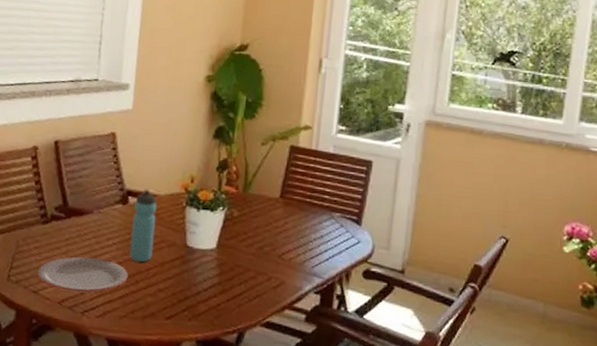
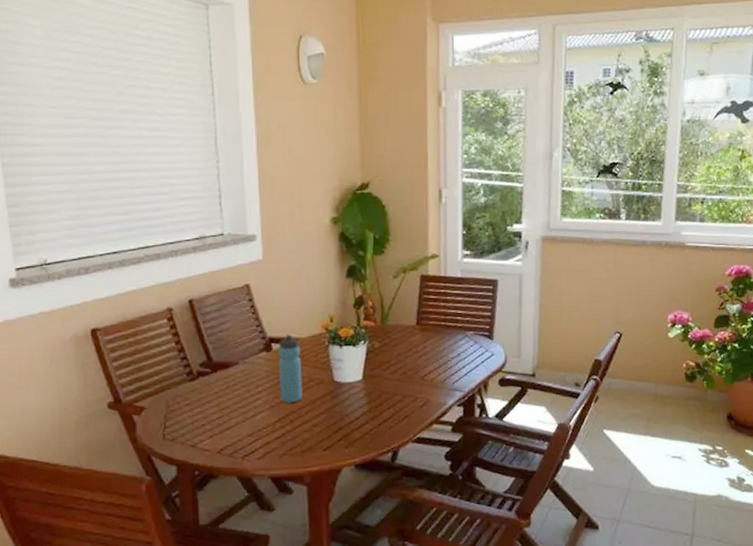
plate: present [37,256,128,293] -> none [192,405,282,440]

